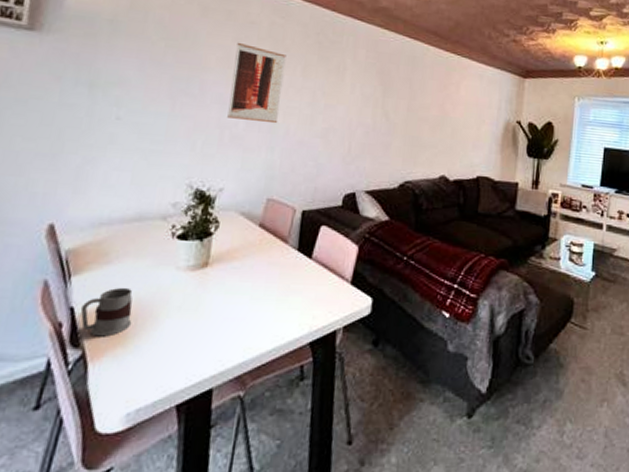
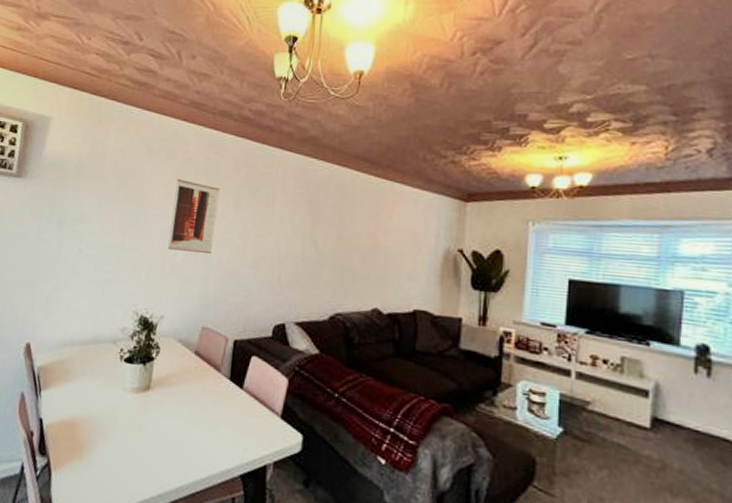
mug: present [80,287,133,337] -> none [47,403,88,449]

